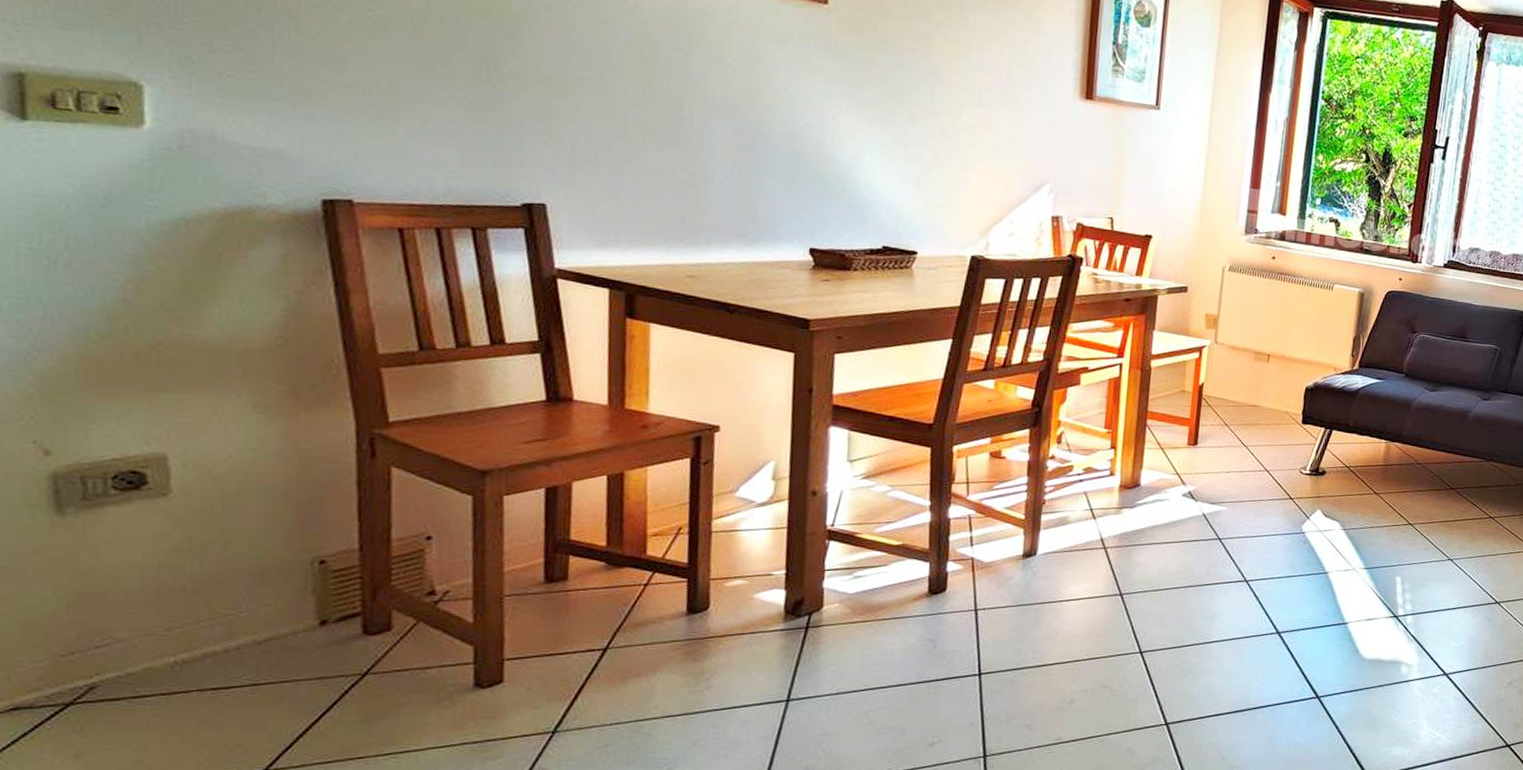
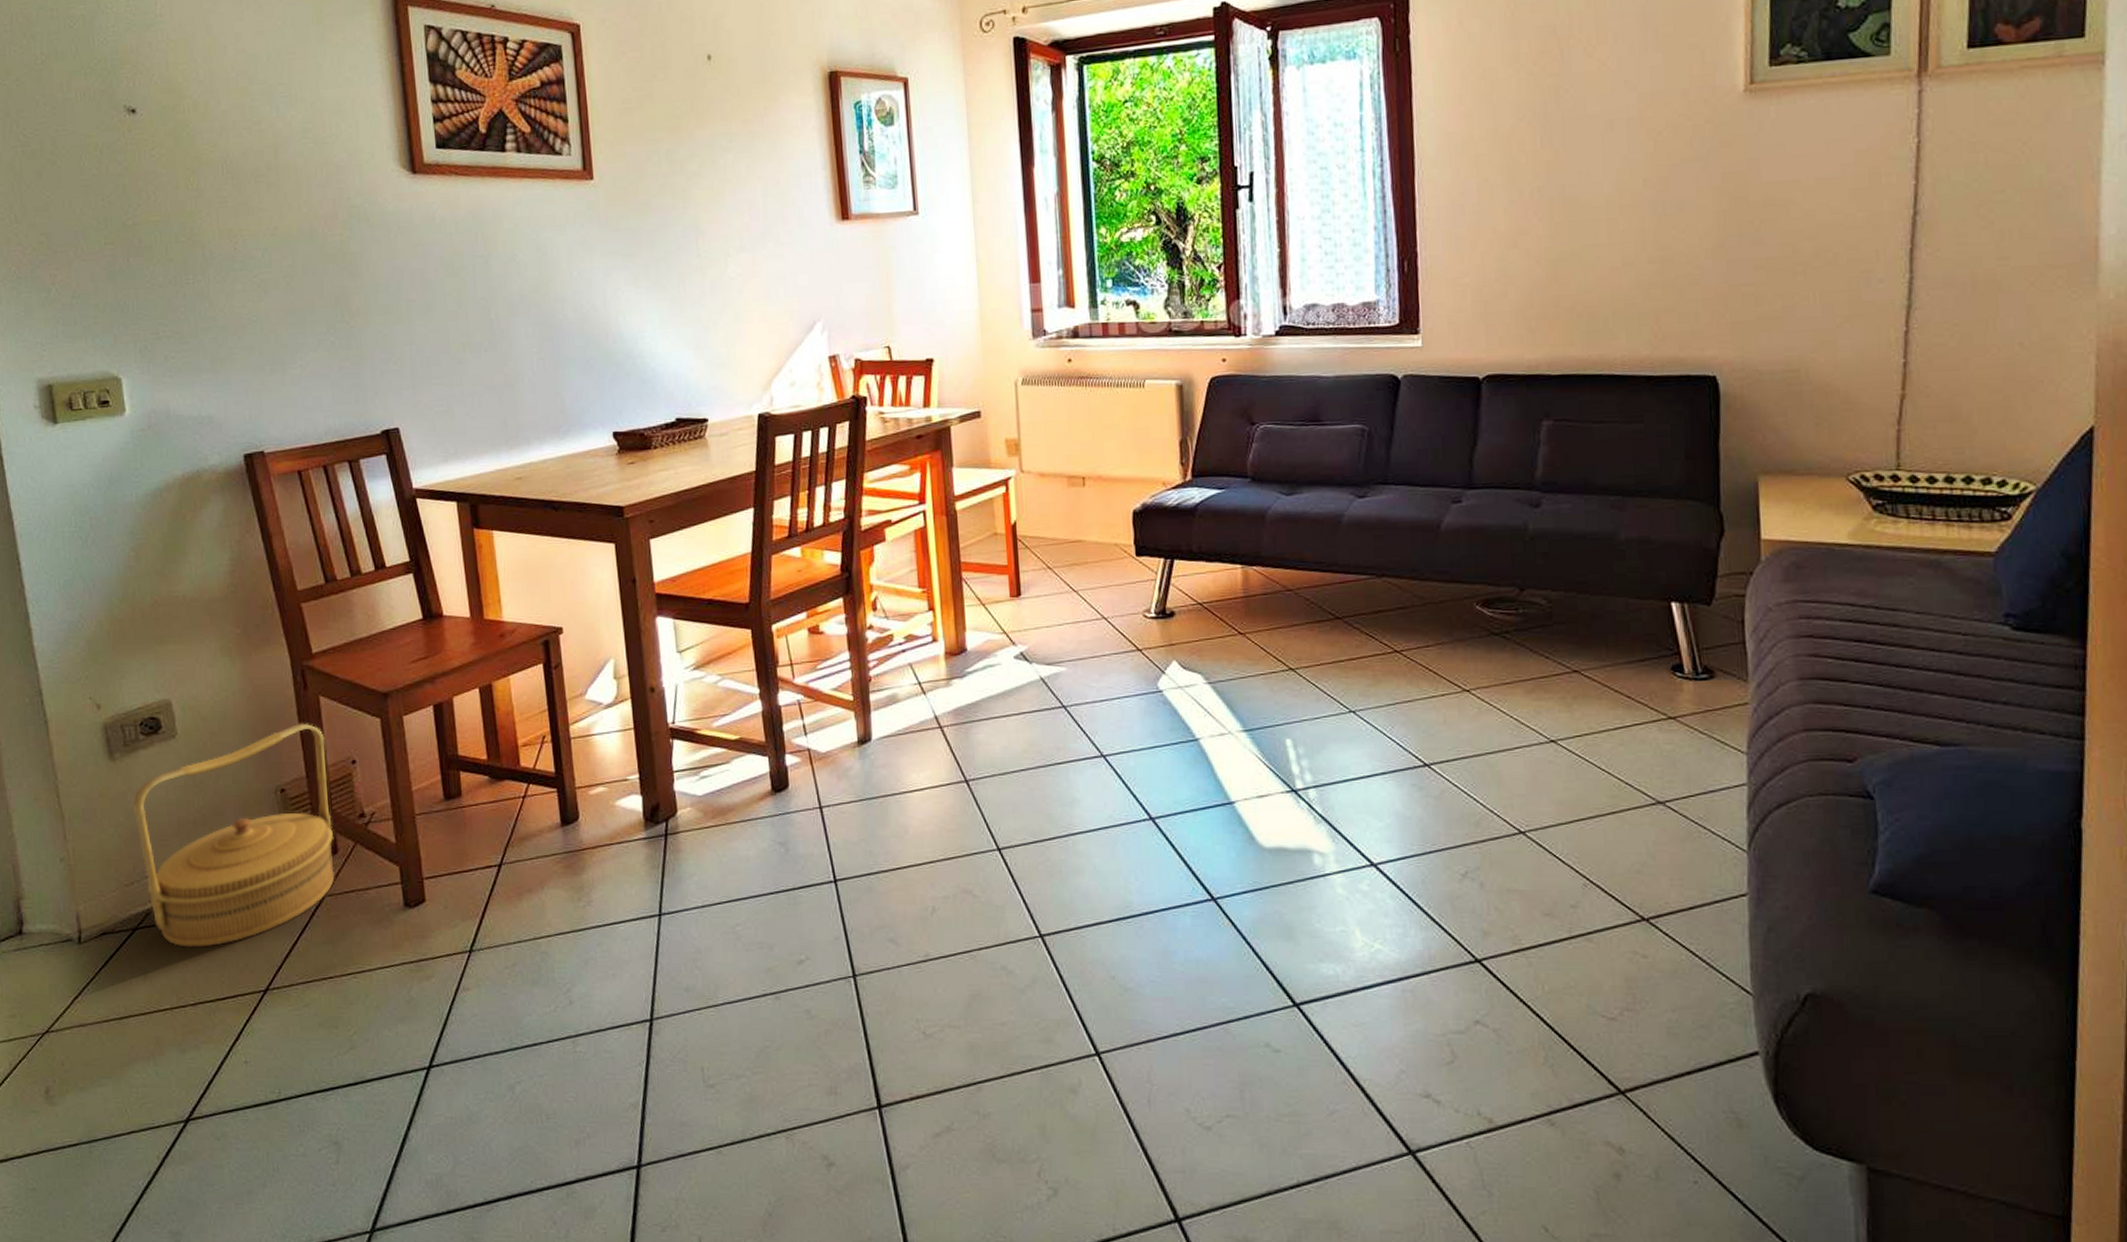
basket: none [87,493,392,725] -> present [133,723,335,947]

